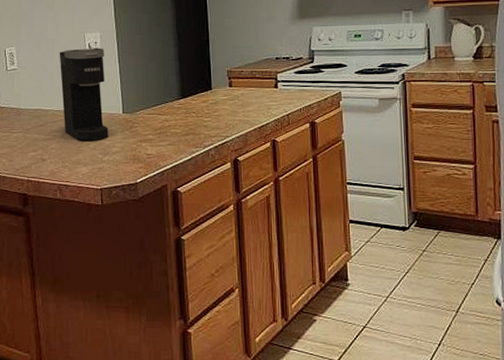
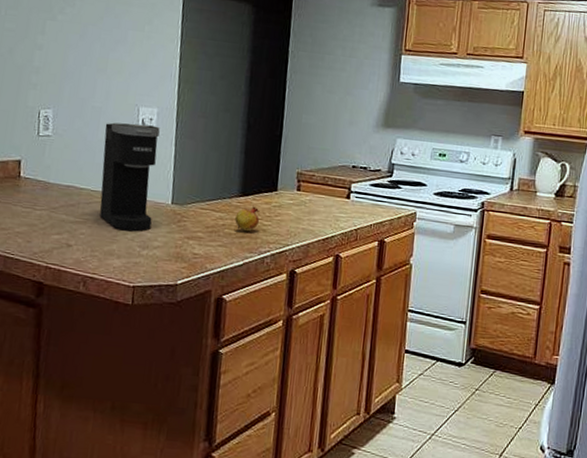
fruit: none [179,105,199,131] -> present [234,205,260,232]

